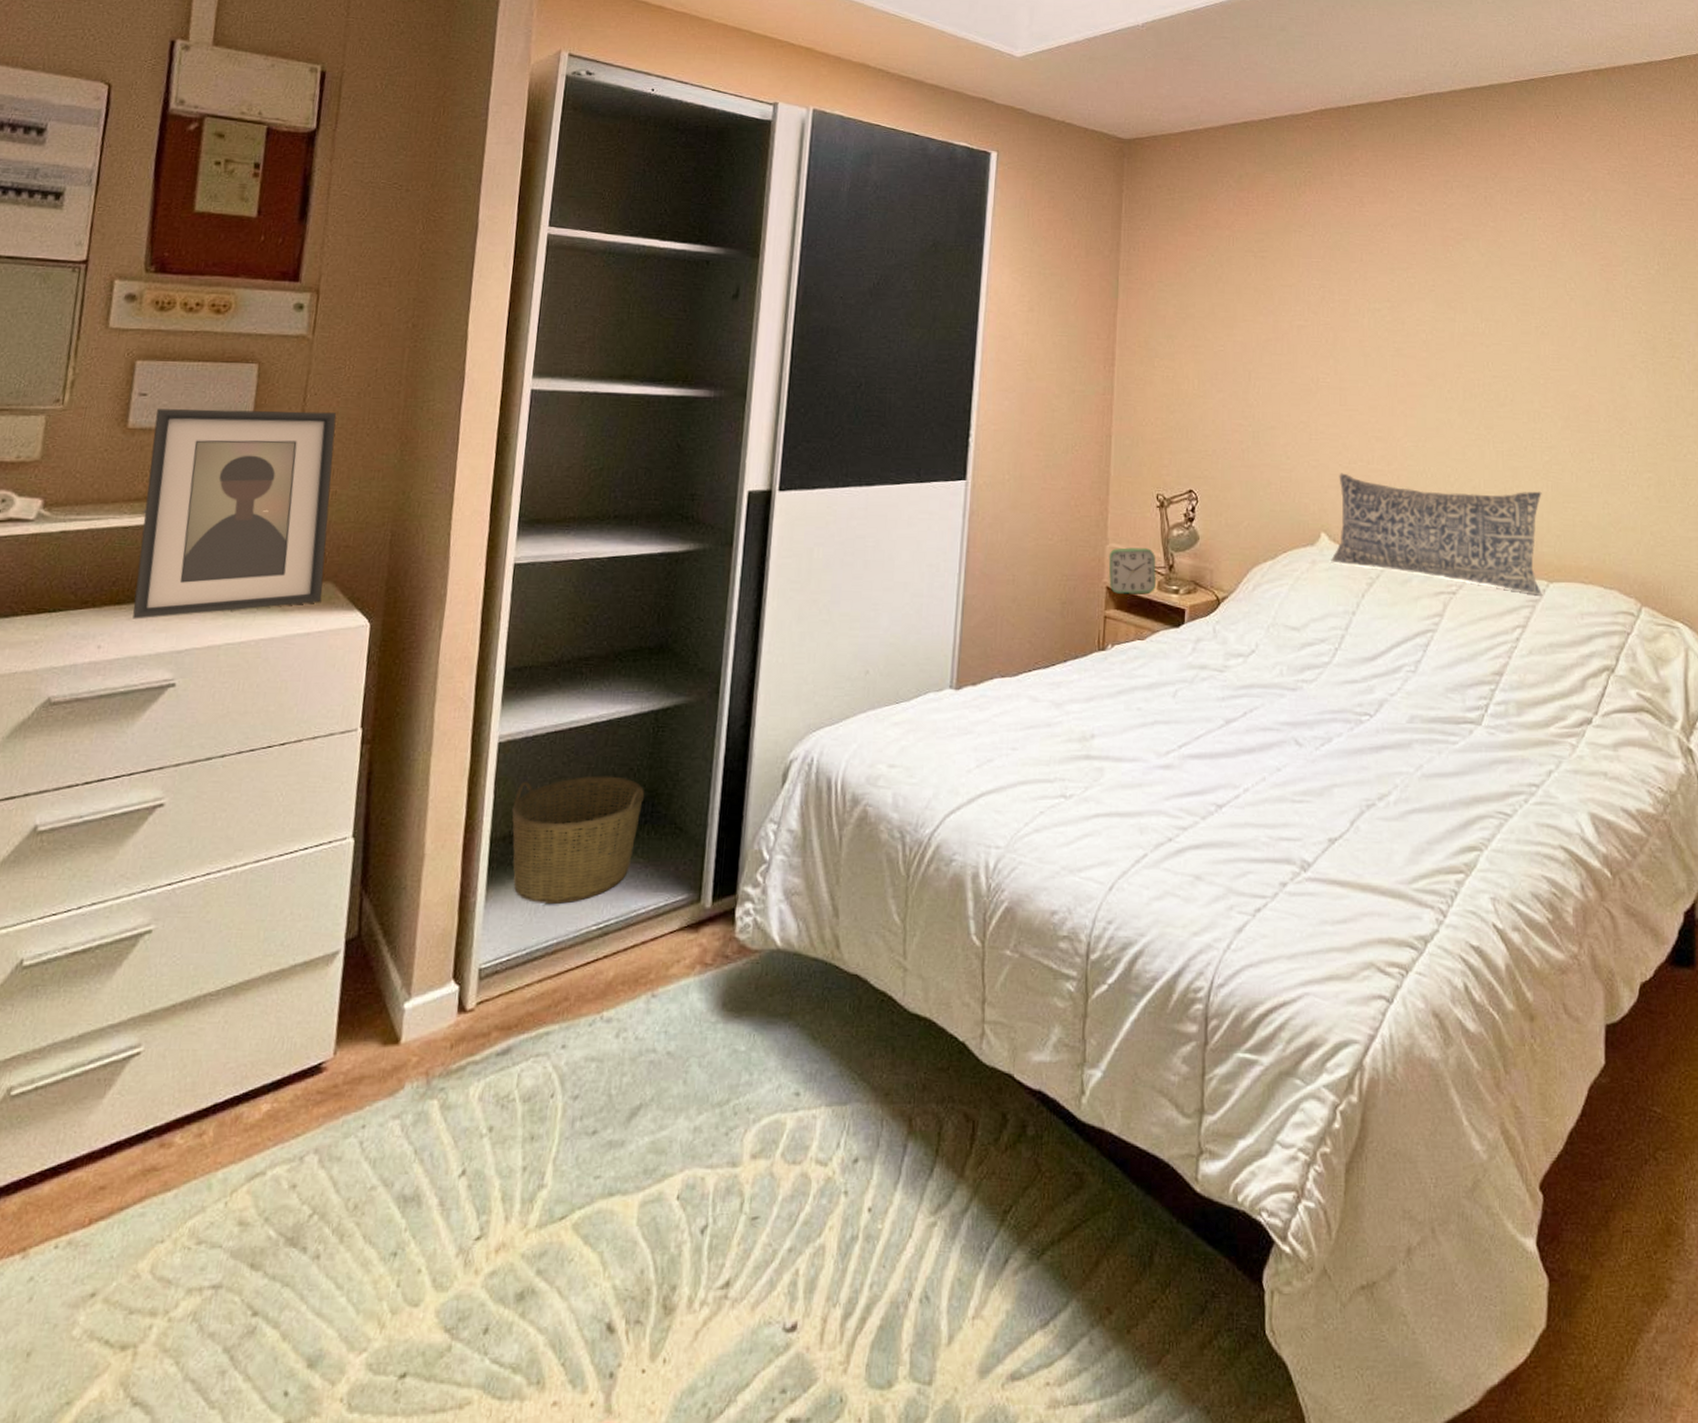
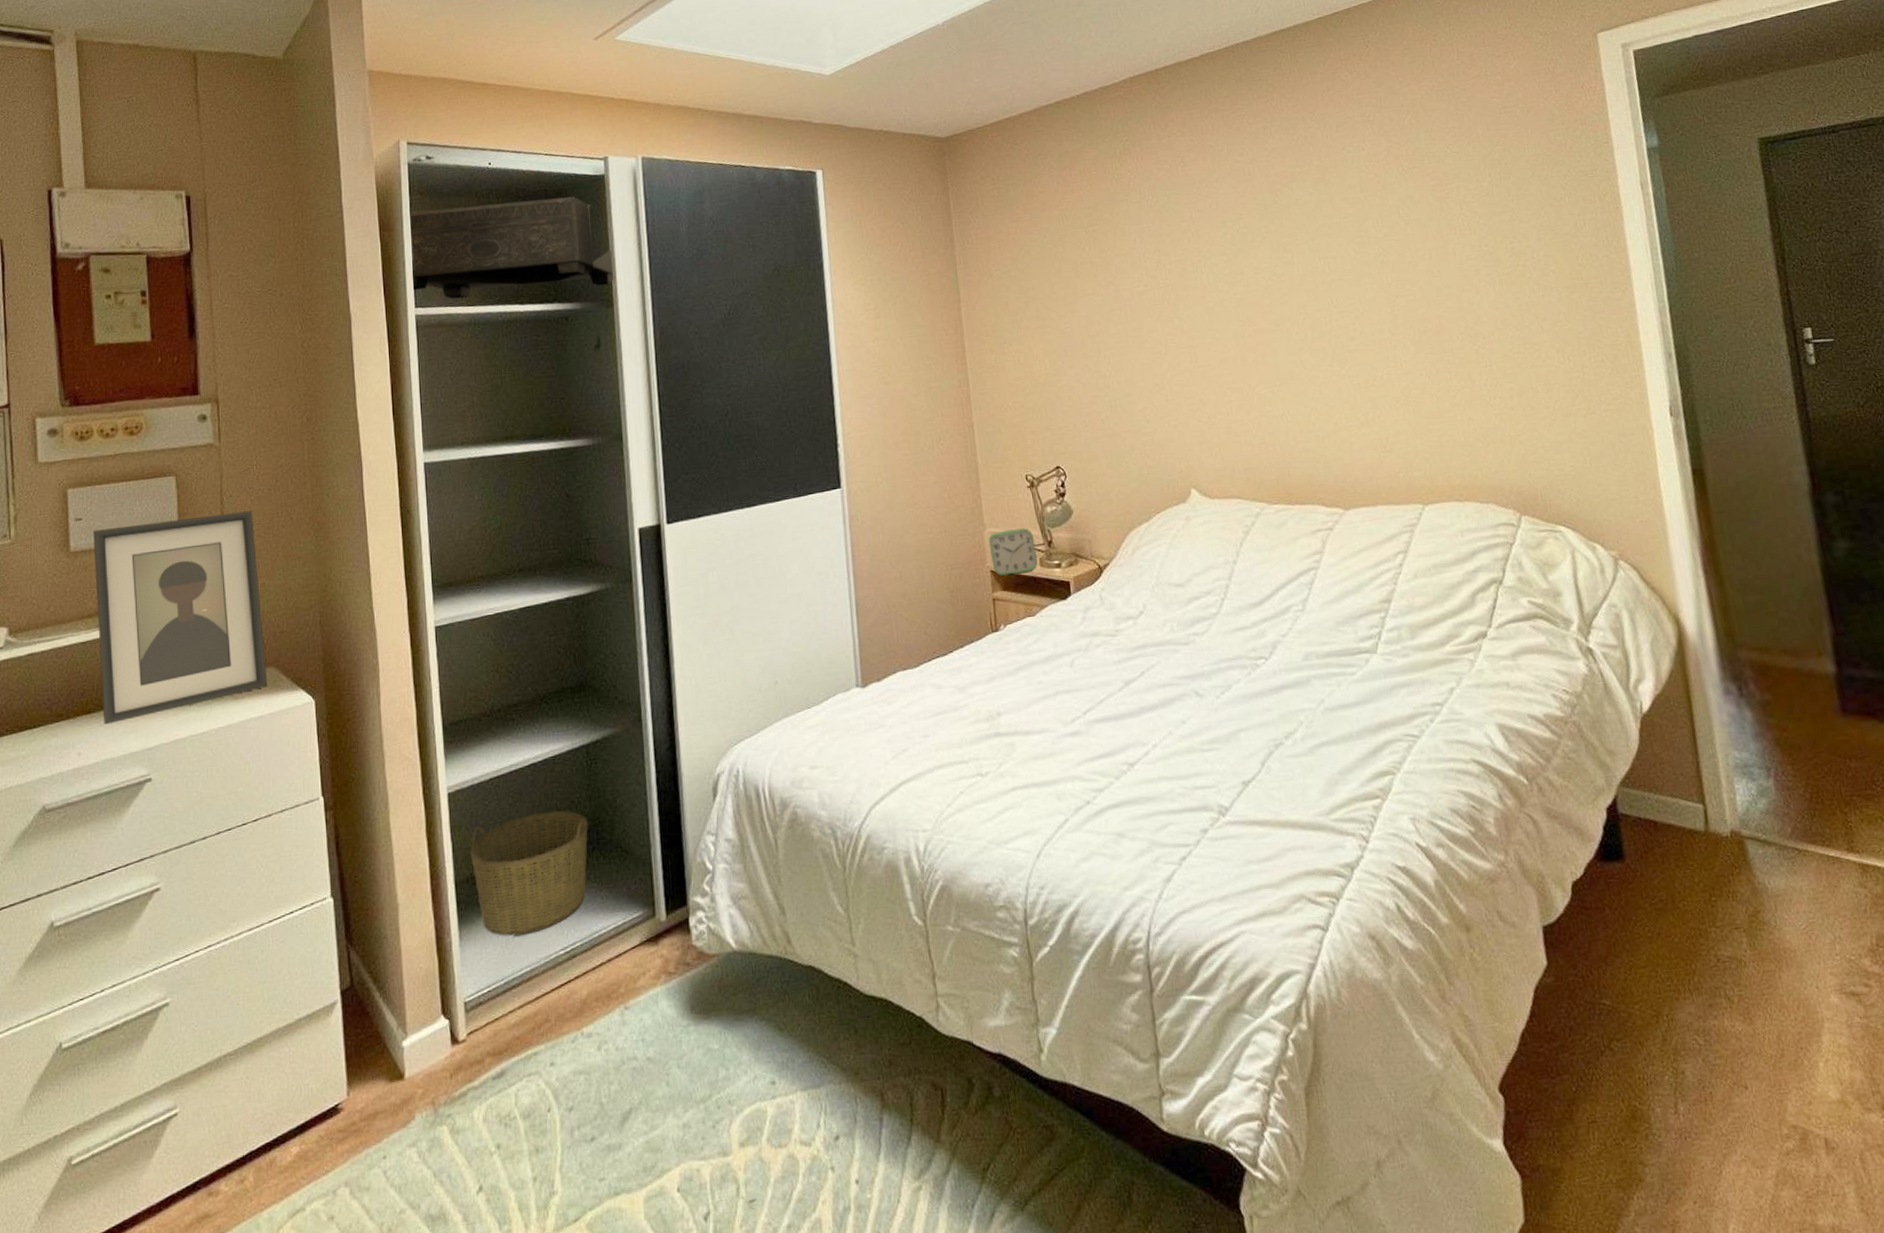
decorative box: none [549,126,767,235] -> present [410,196,615,299]
pillow: present [1331,473,1542,596] -> none [1200,417,1418,520]

